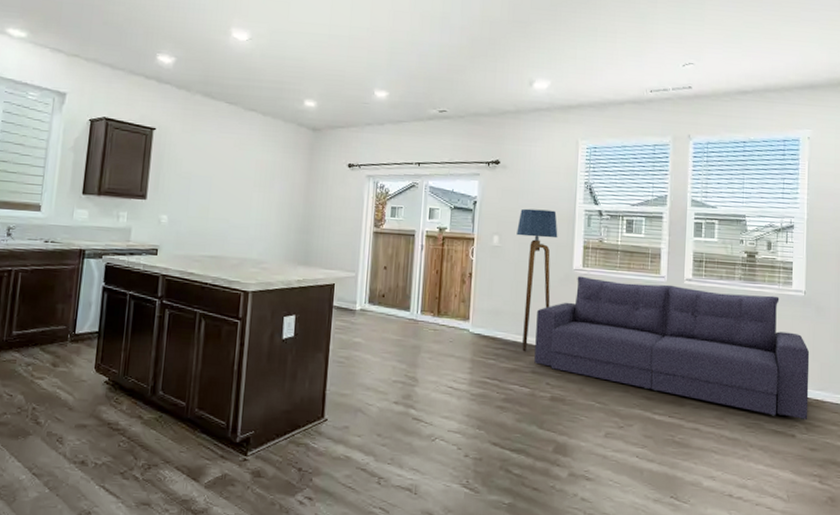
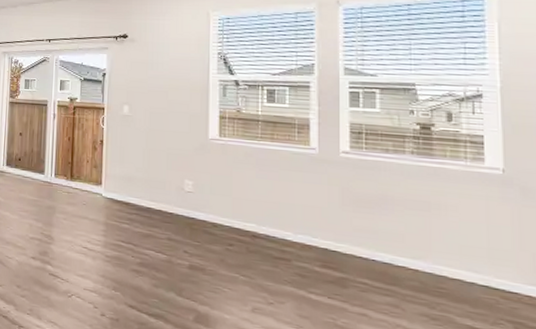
floor lamp: present [516,208,558,352] -> none [147,79,191,219]
sofa: present [534,276,810,421] -> none [170,145,518,319]

